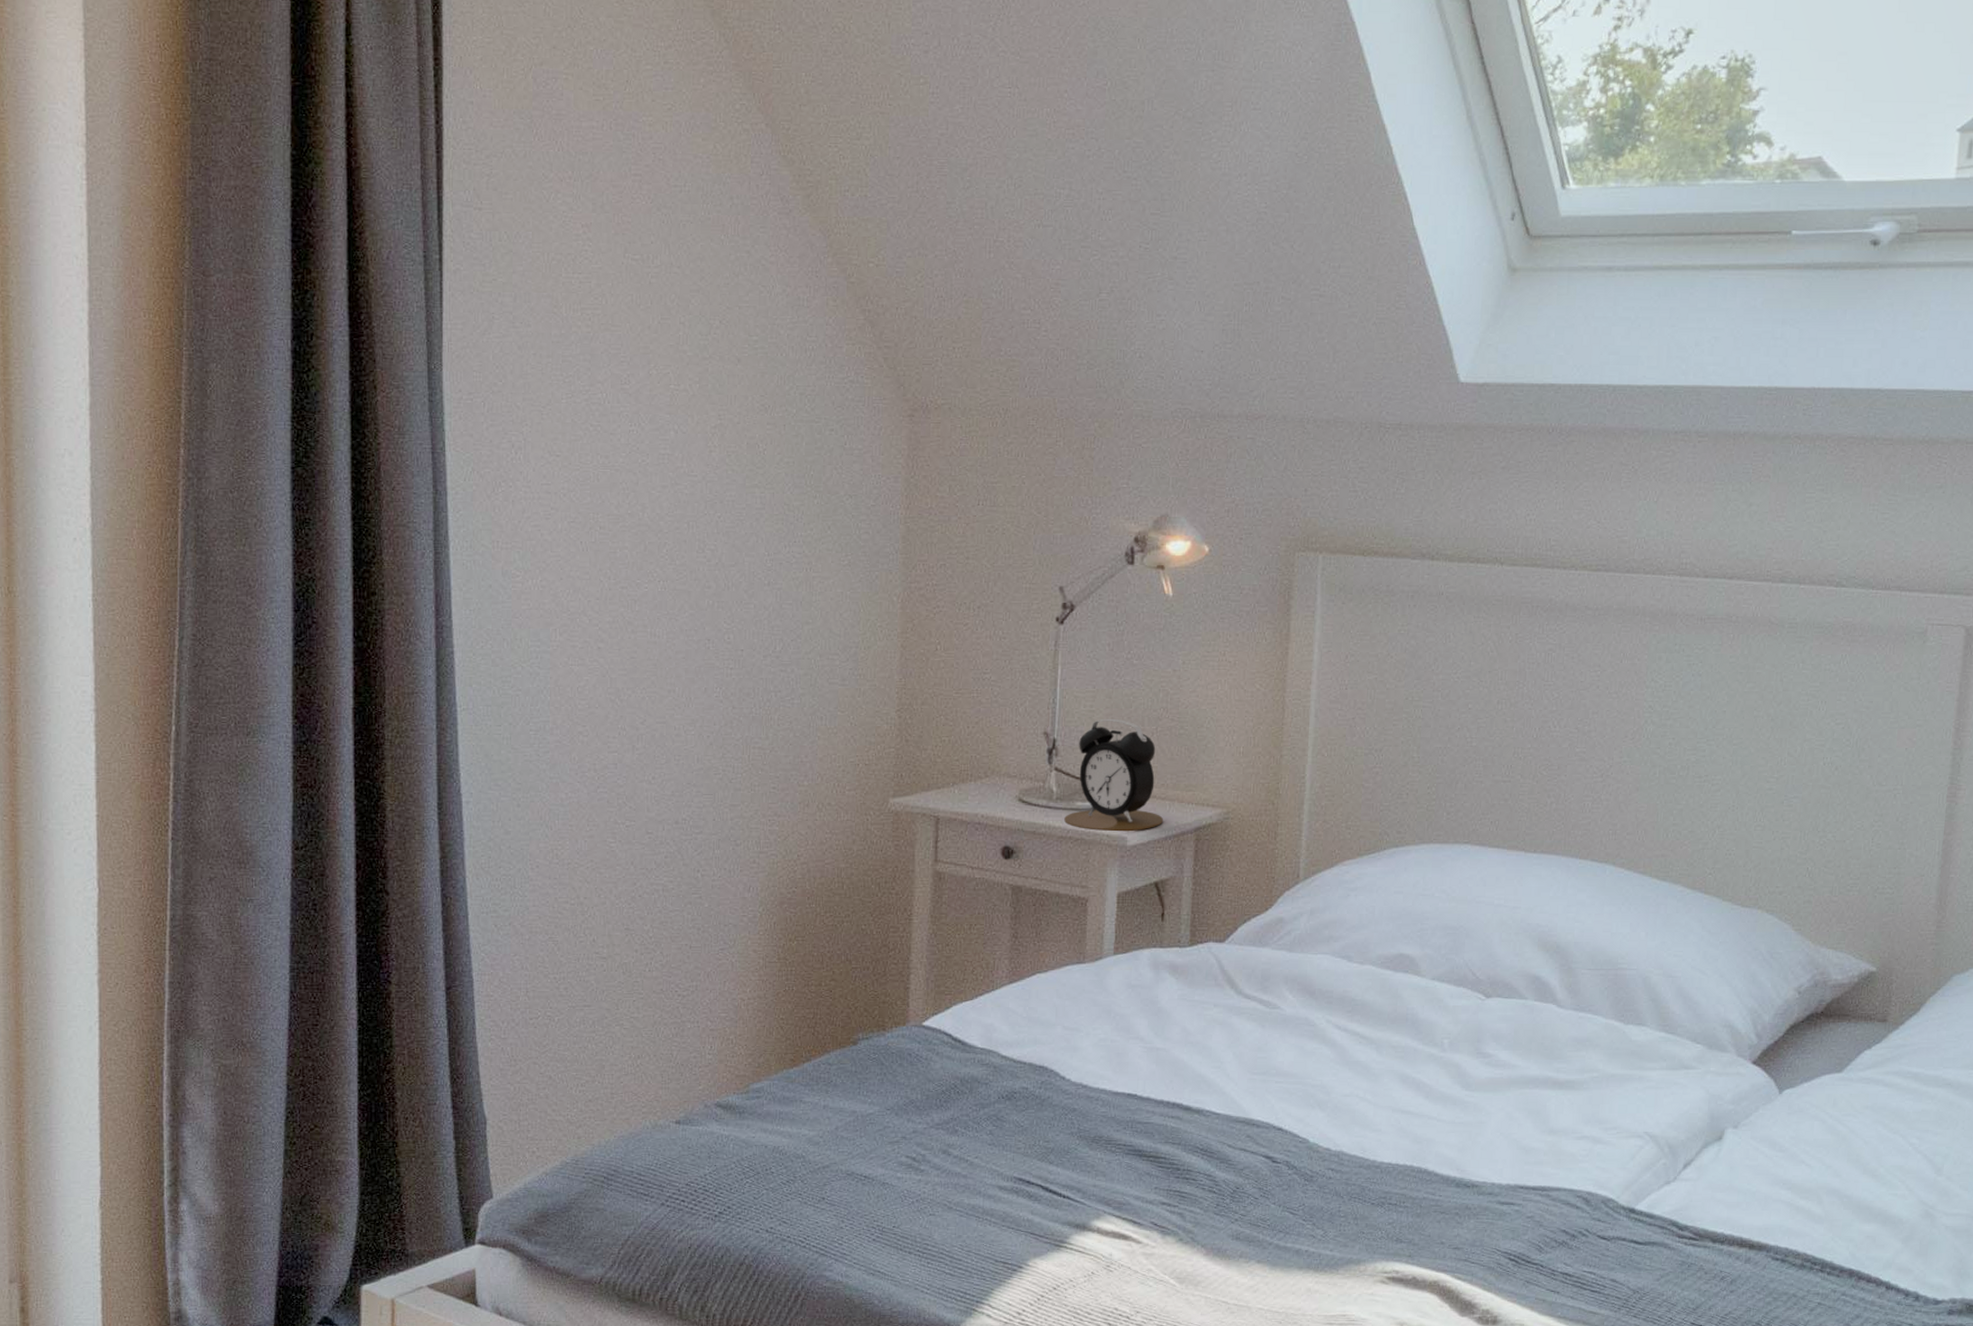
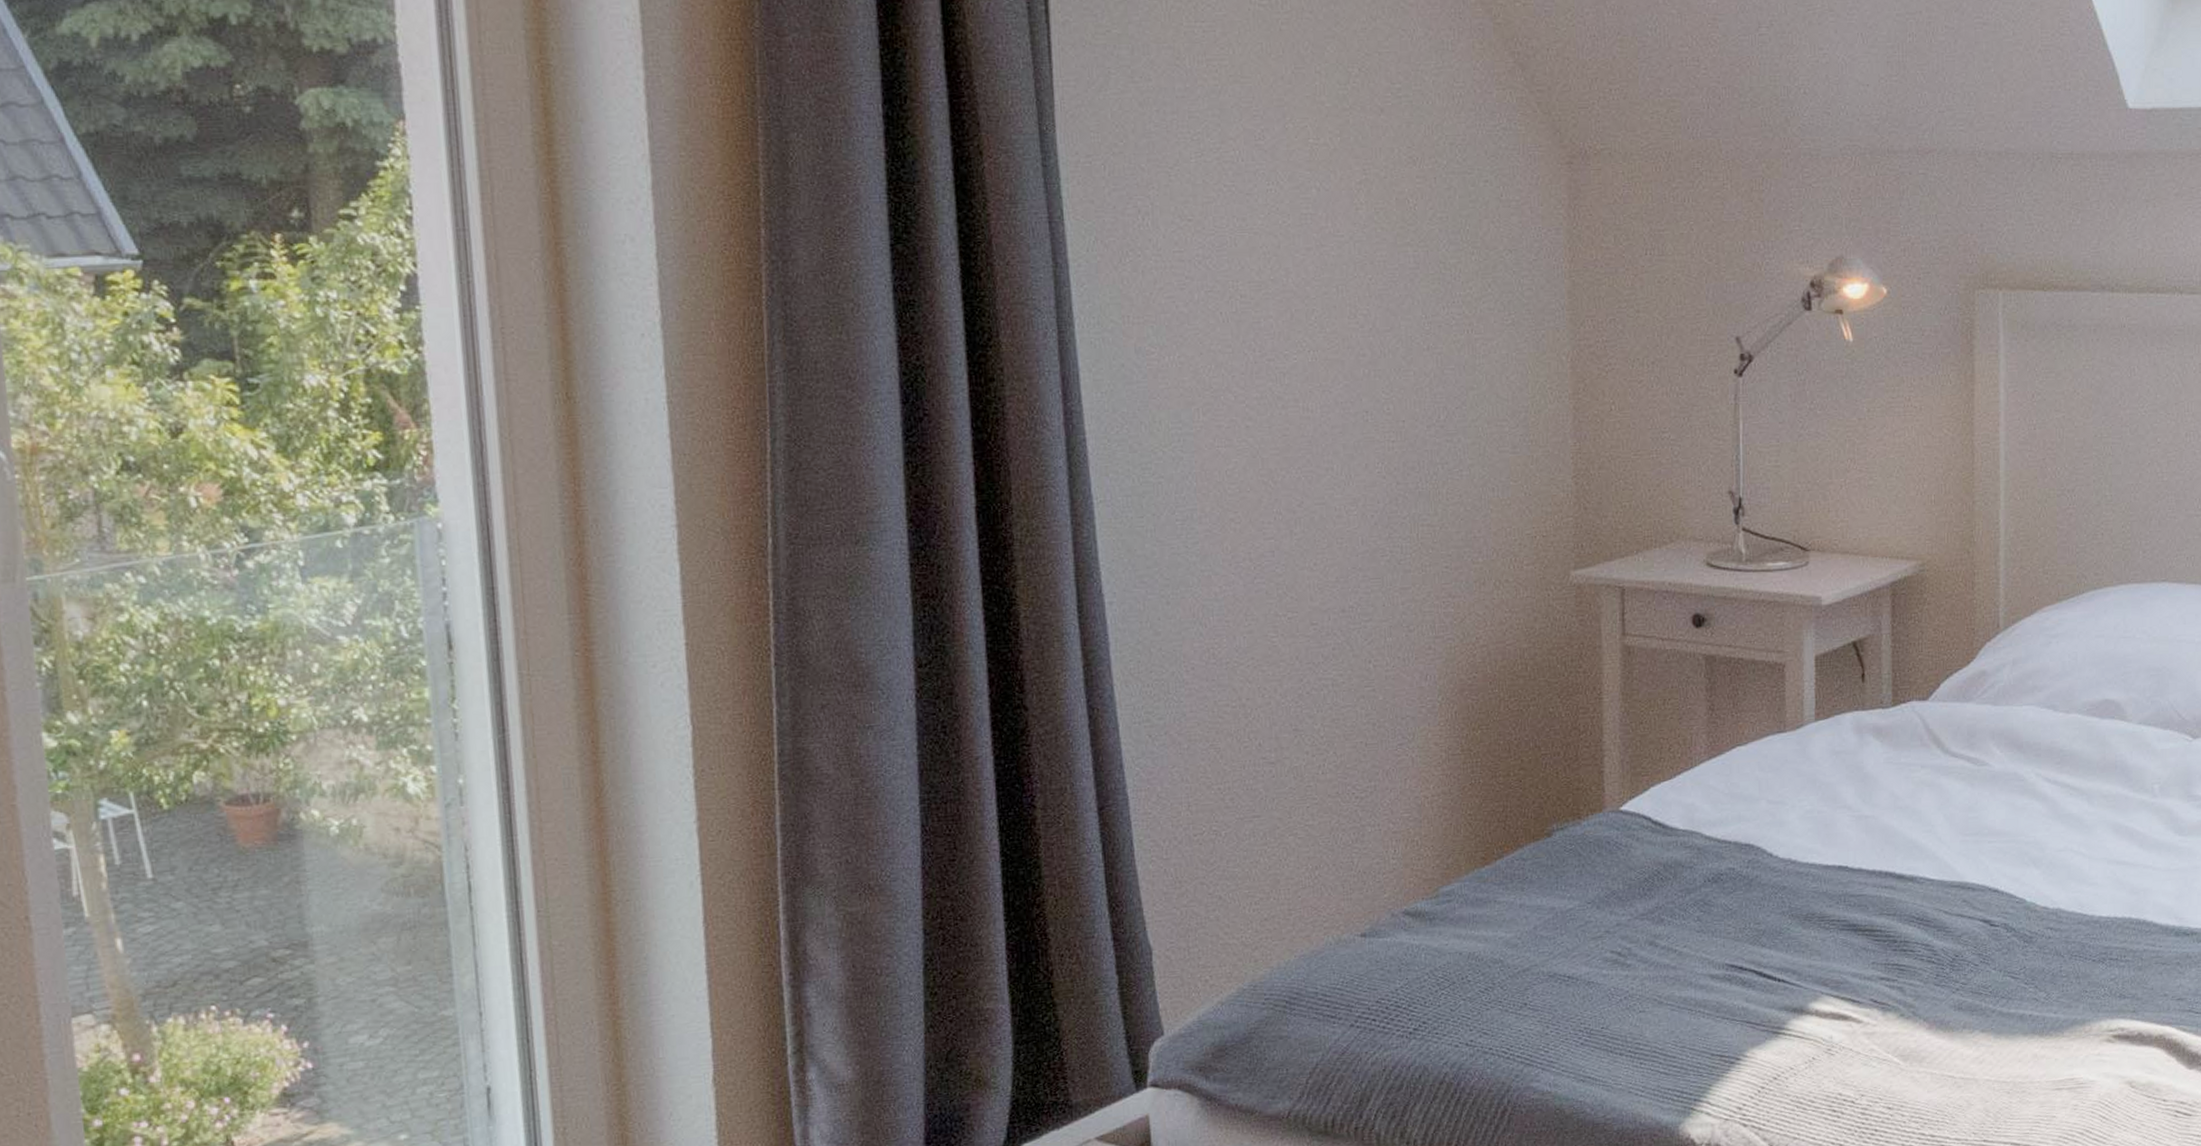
alarm clock: present [1064,719,1163,832] -> none [1755,473,1857,592]

